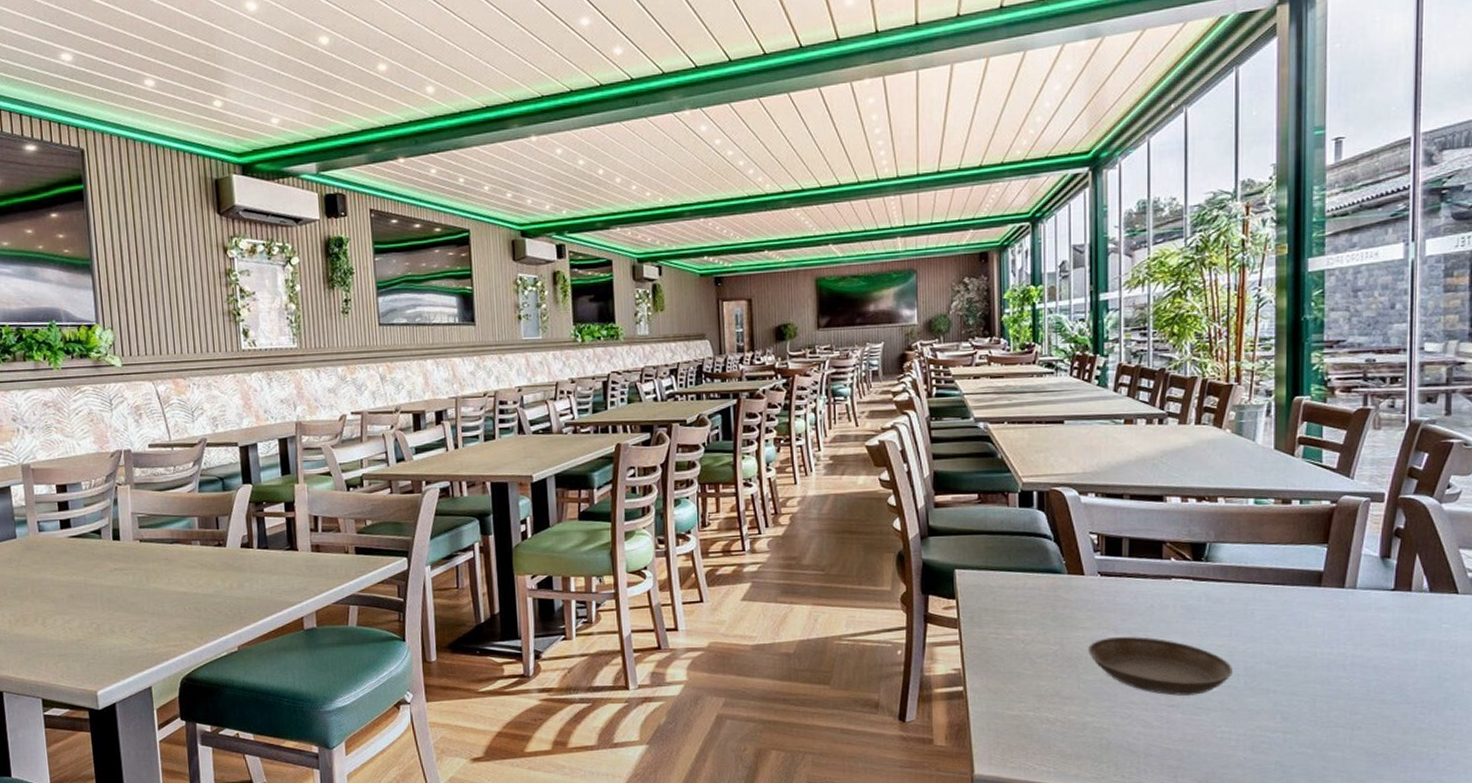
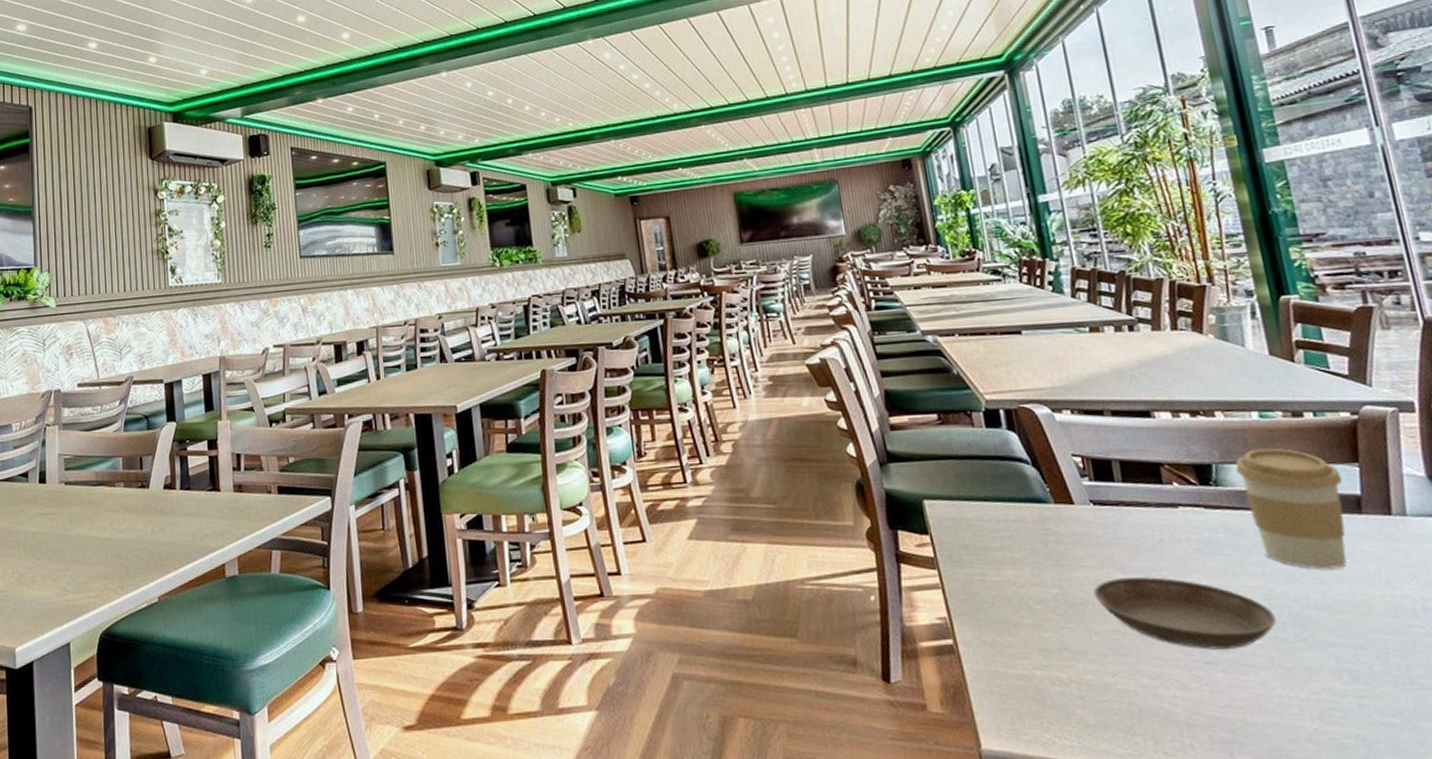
coffee cup: none [1226,530,1312,632] -> present [1235,448,1347,569]

